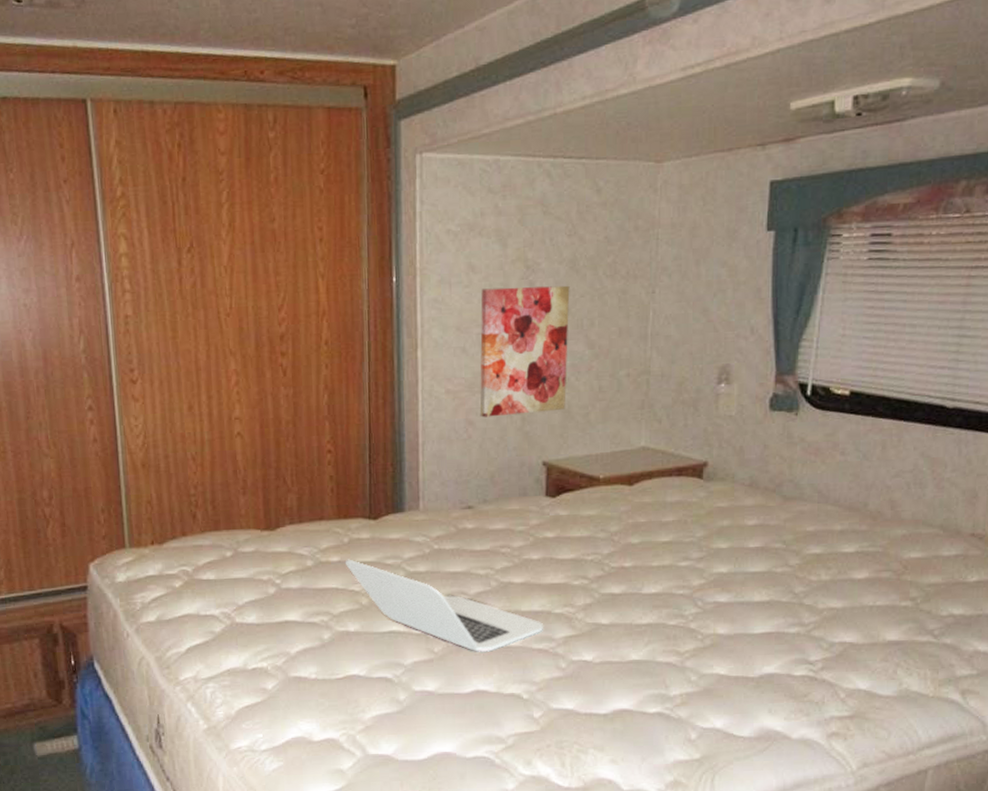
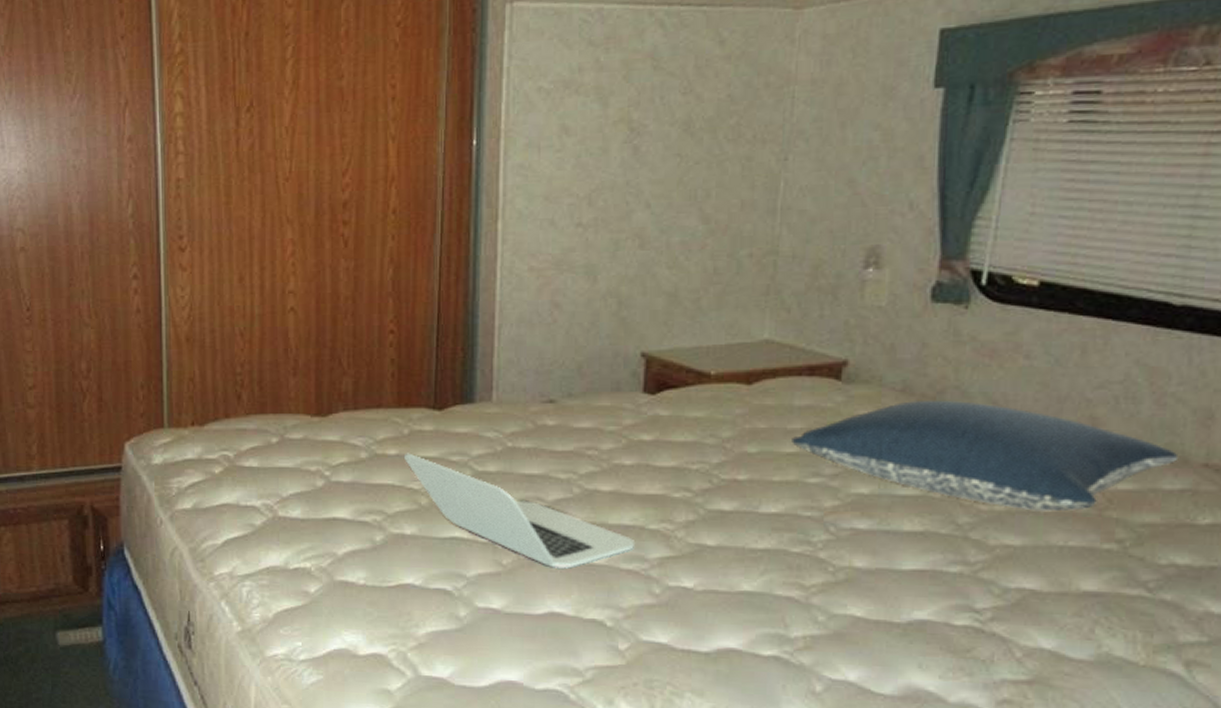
wall art: present [479,285,570,418] -> none [568,150,682,299]
pillow: none [666,492,954,579] -> present [792,399,1179,512]

